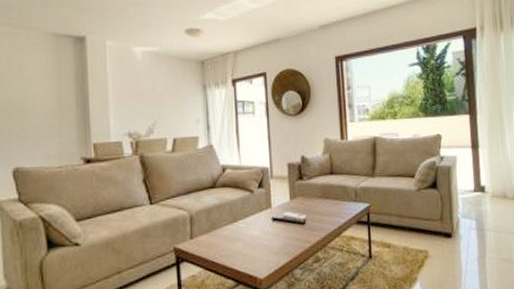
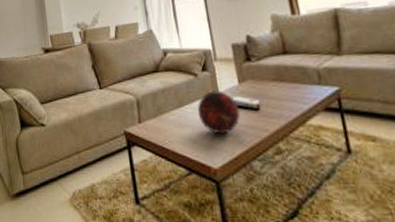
decorative orb: none [250,206,289,247] -> present [197,90,241,135]

